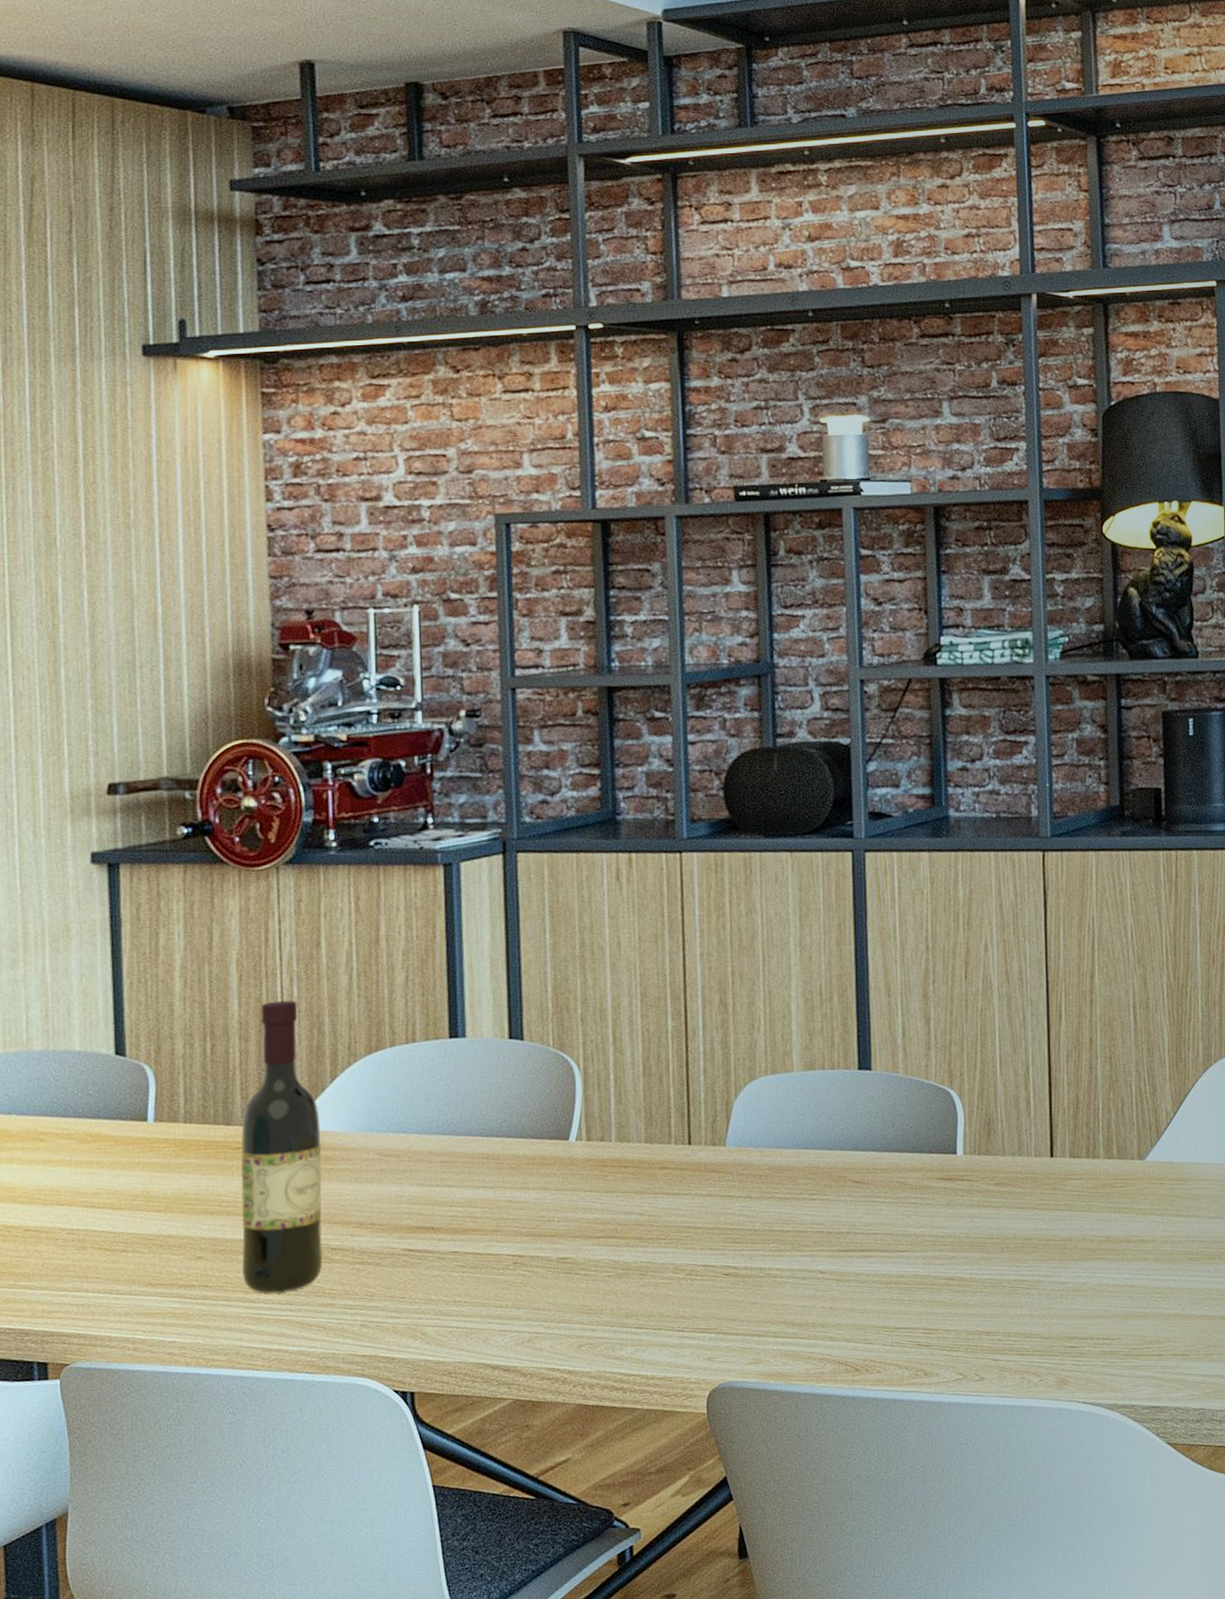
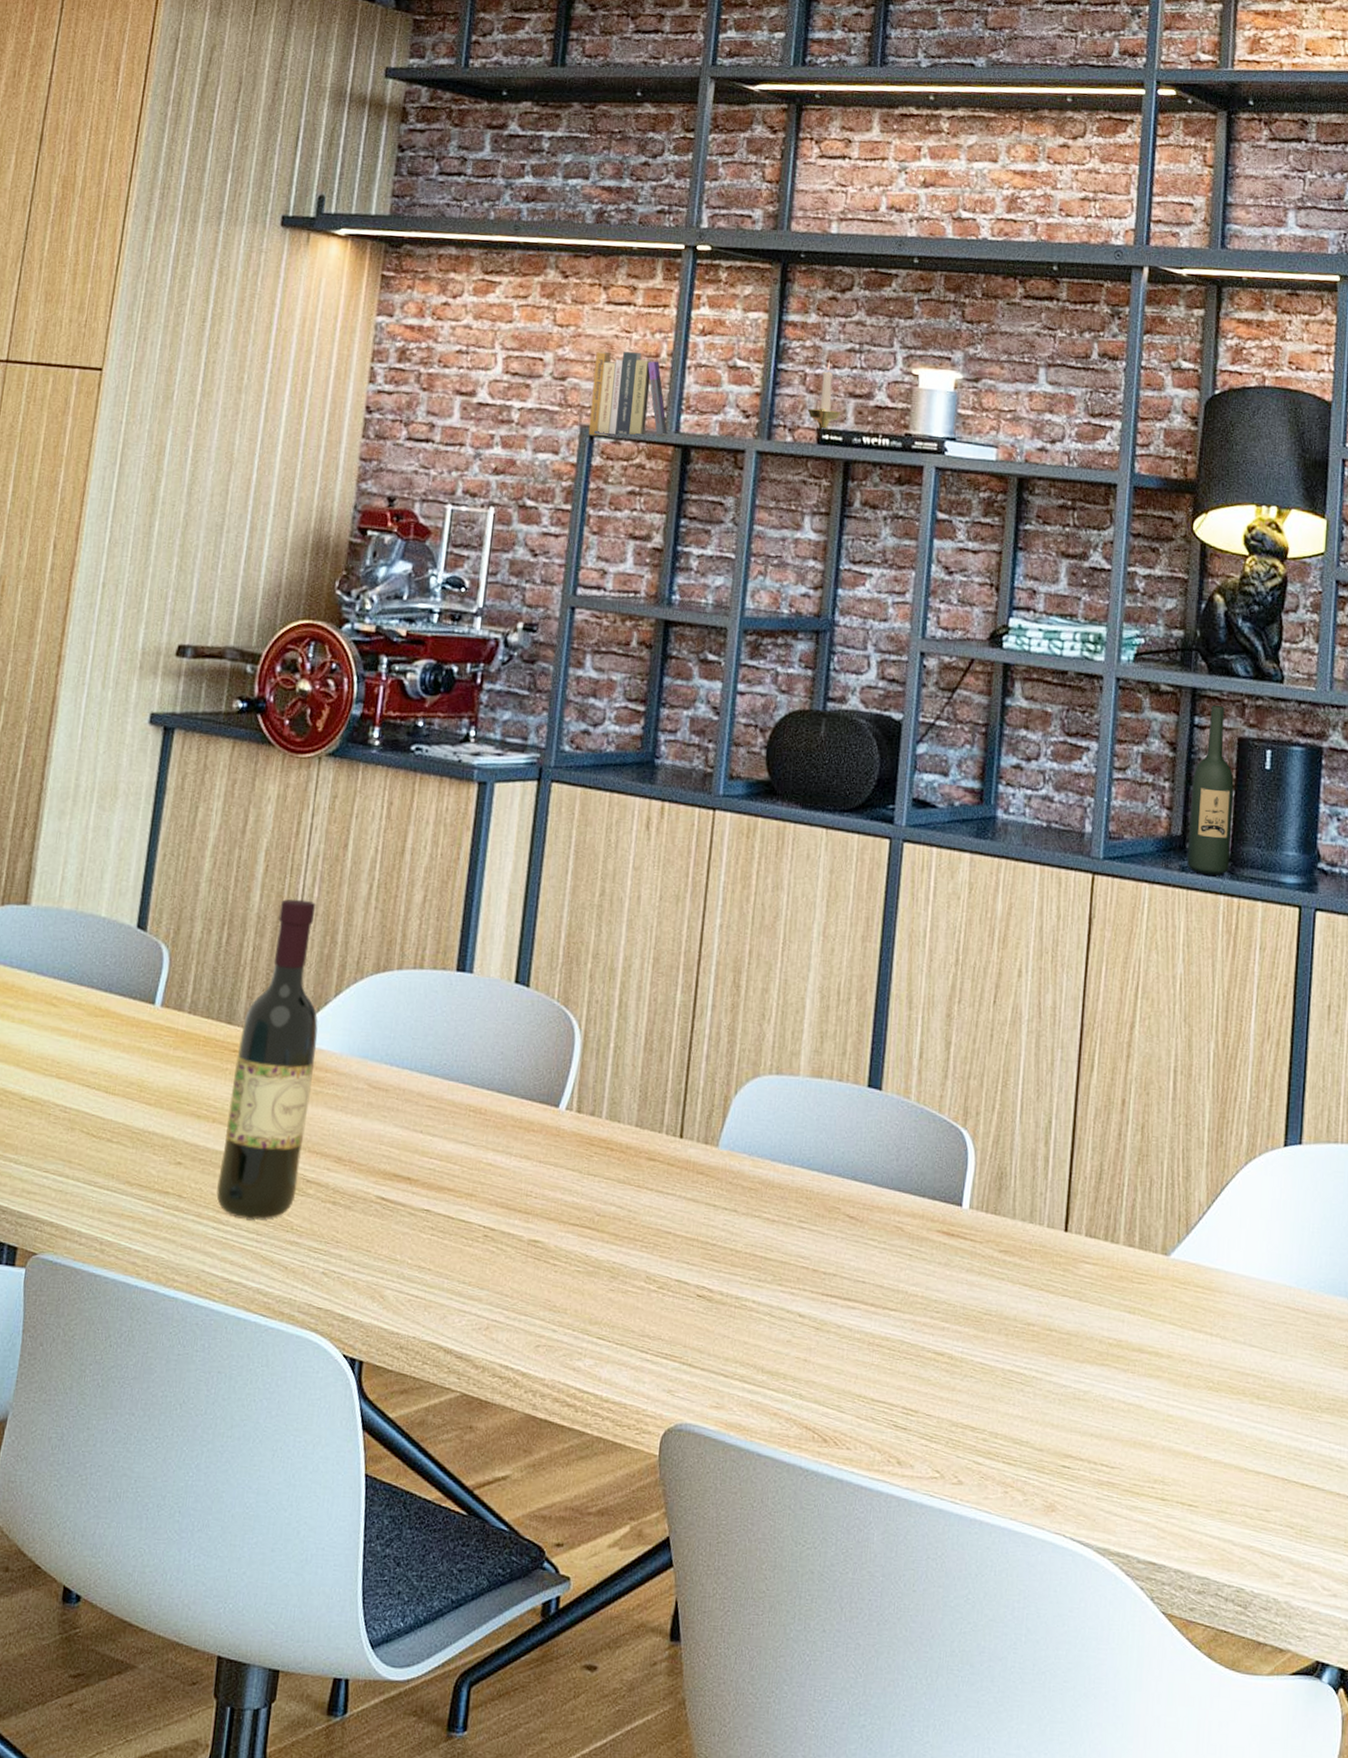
books: none [500,436,586,523] -> present [588,352,669,437]
candlestick: none [721,419,756,486] -> present [807,359,842,429]
wine bottle: none [1125,686,1165,836] -> present [1187,704,1234,876]

